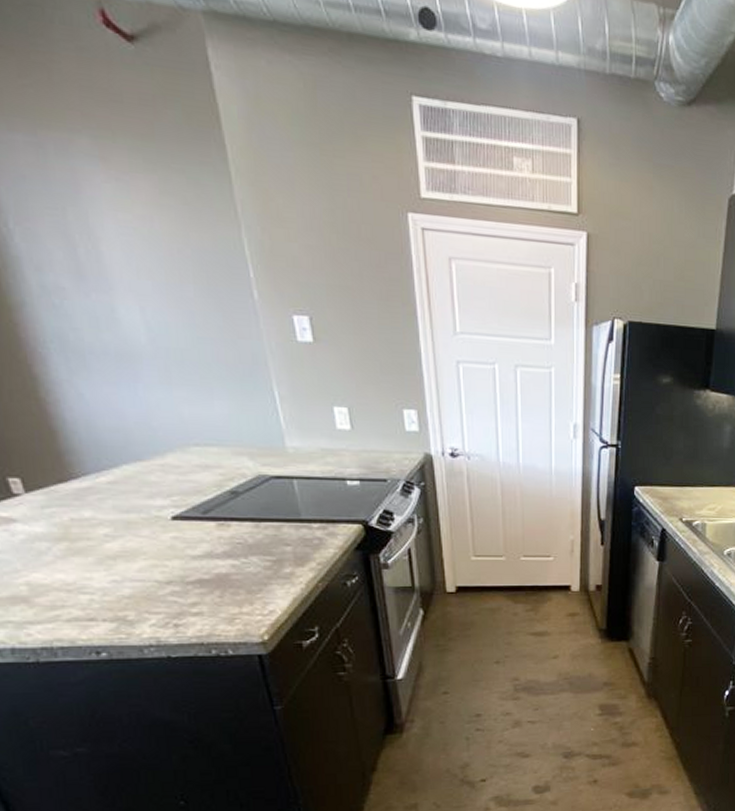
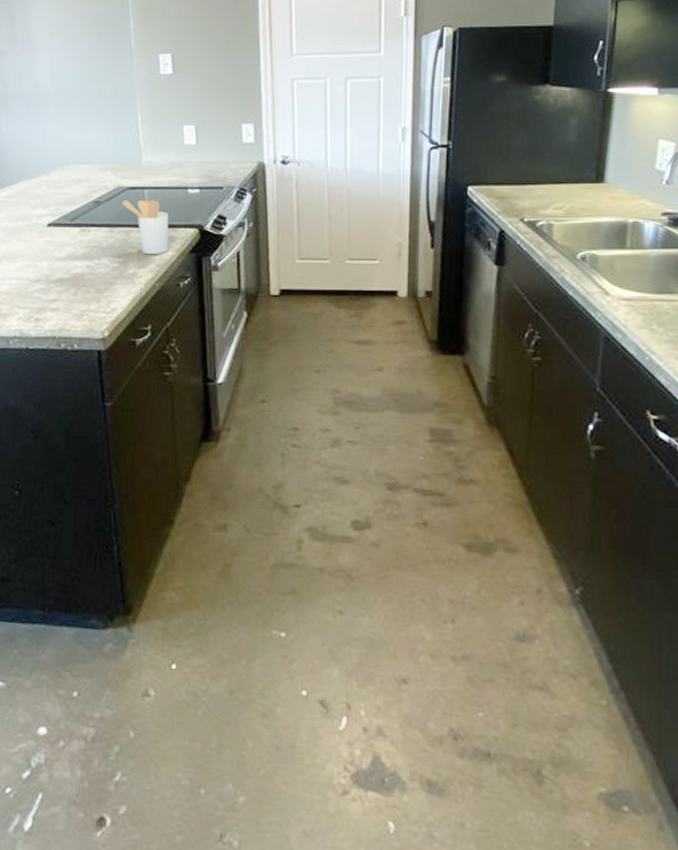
utensil holder: none [266,490,330,553] -> present [121,199,169,255]

